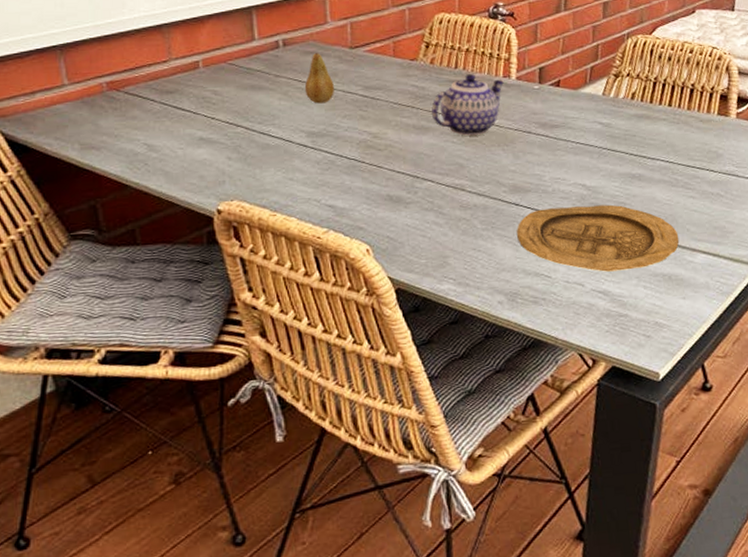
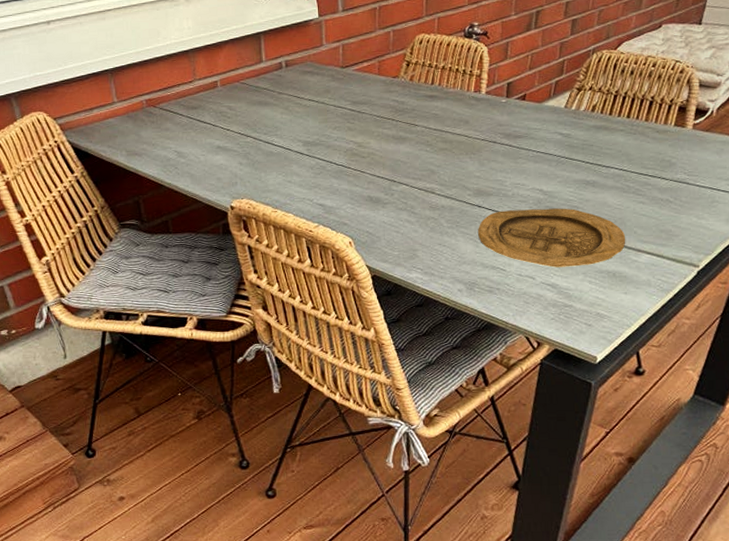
fruit: present [304,52,334,104] -> none [302,71,327,117]
teapot: present [431,74,504,136] -> none [409,89,475,145]

